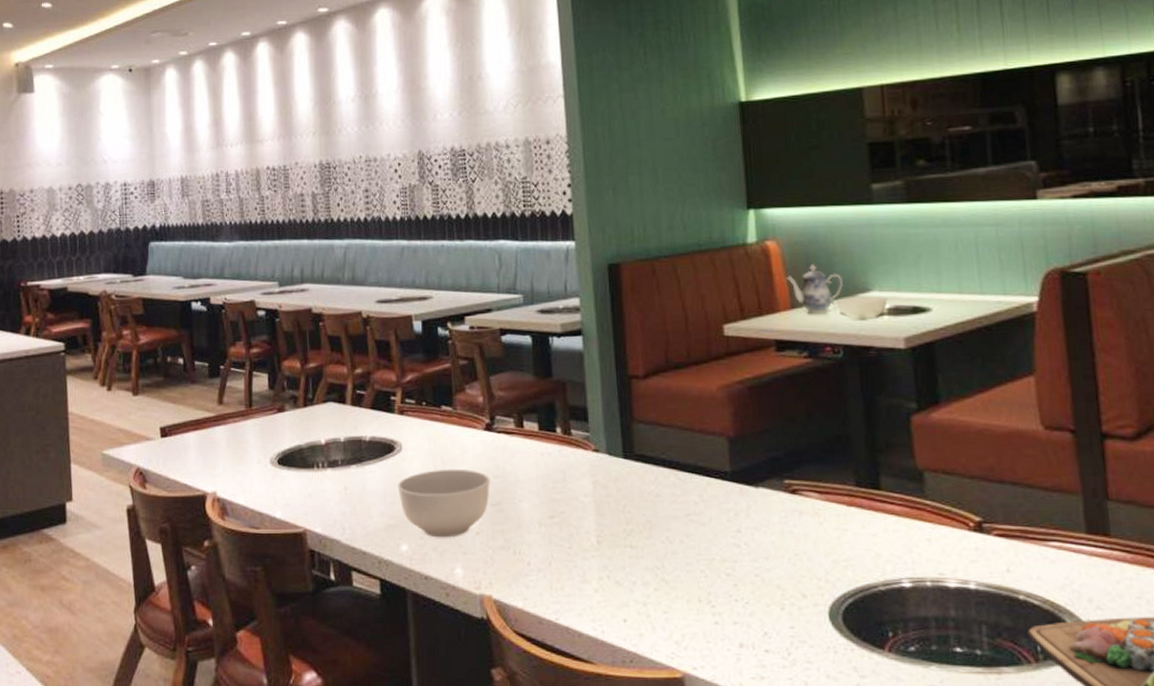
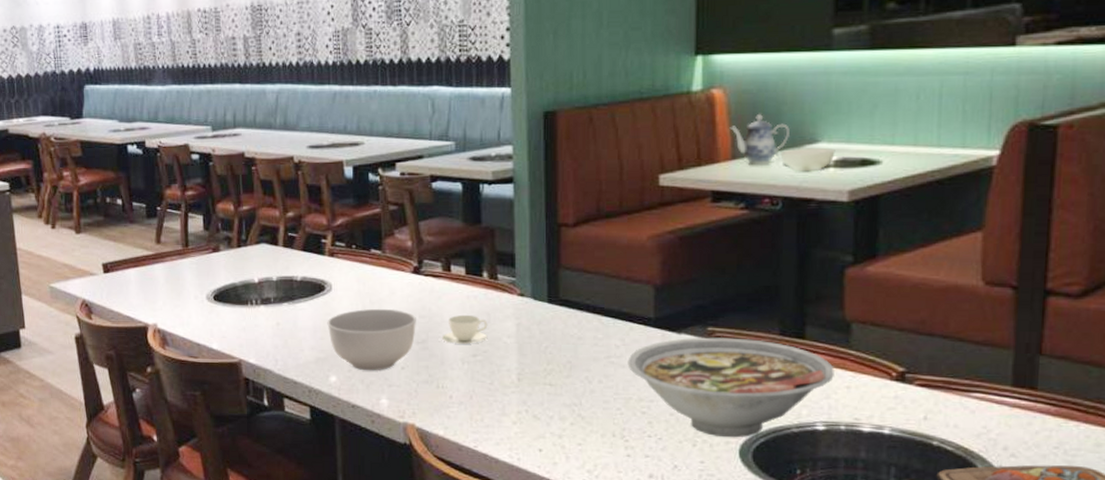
teacup: none [516,473,564,505] -> present [441,314,488,344]
soup bowl: none [707,490,914,599] -> present [627,337,834,438]

